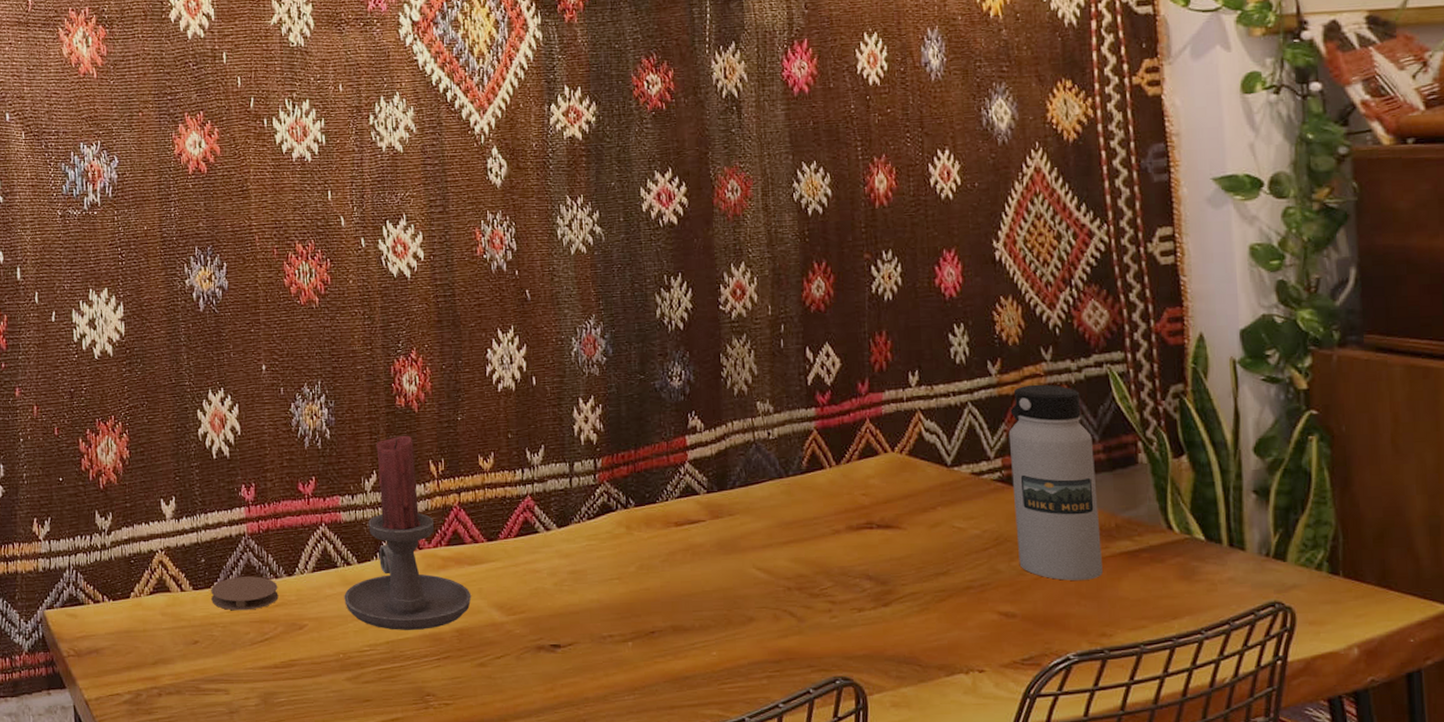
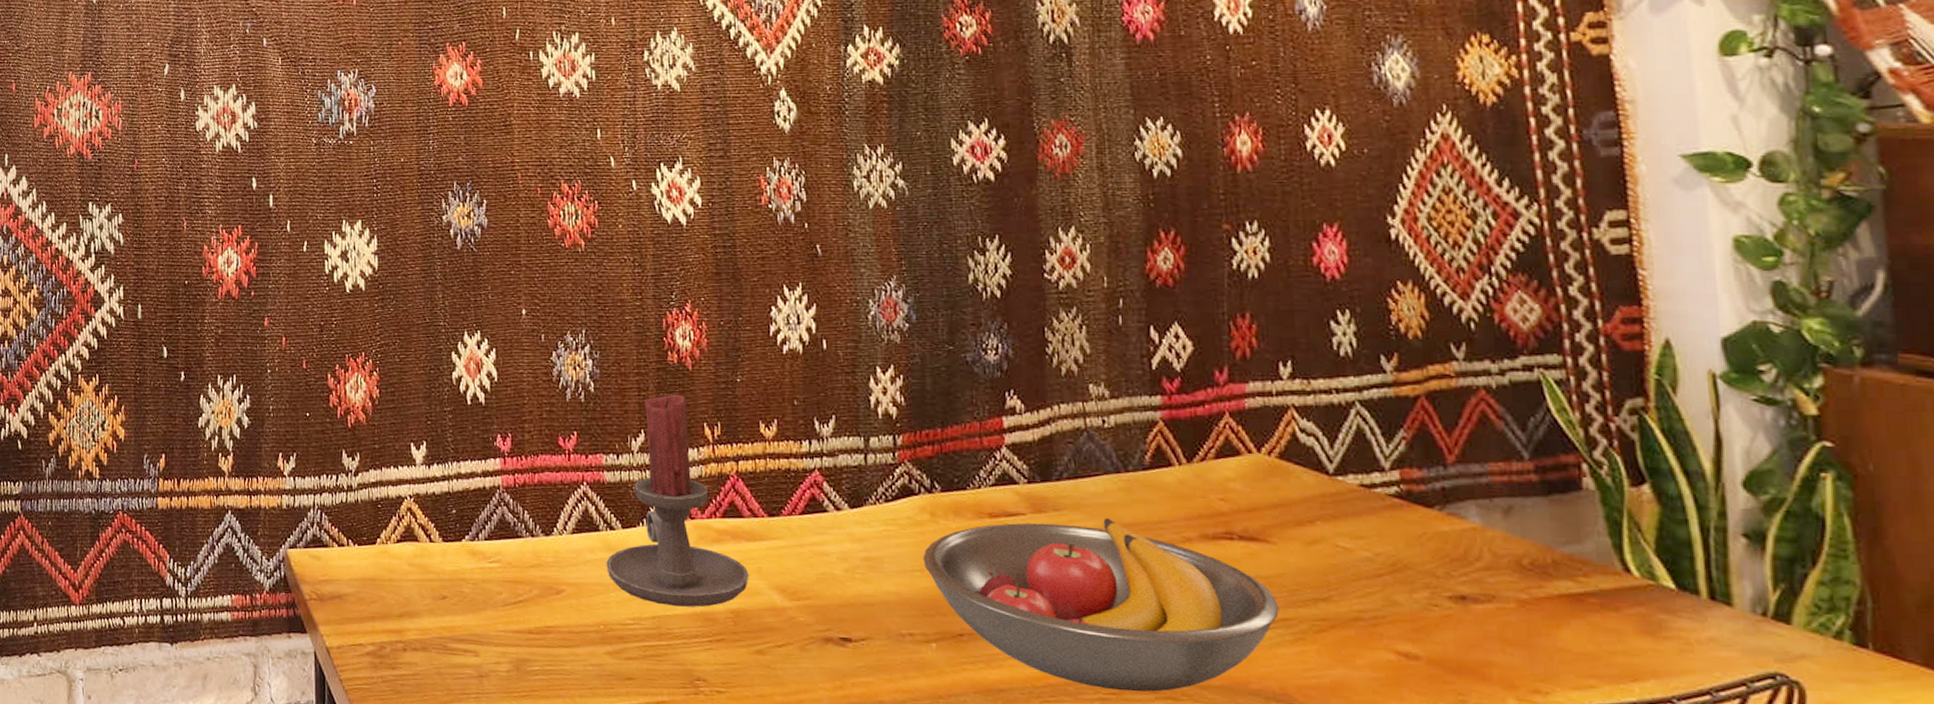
coaster: present [211,576,279,611] -> none [462,532,534,569]
fruit bowl: none [620,518,909,668] -> present [923,517,1279,693]
water bottle: present [1008,384,1103,581] -> none [1408,386,1535,624]

